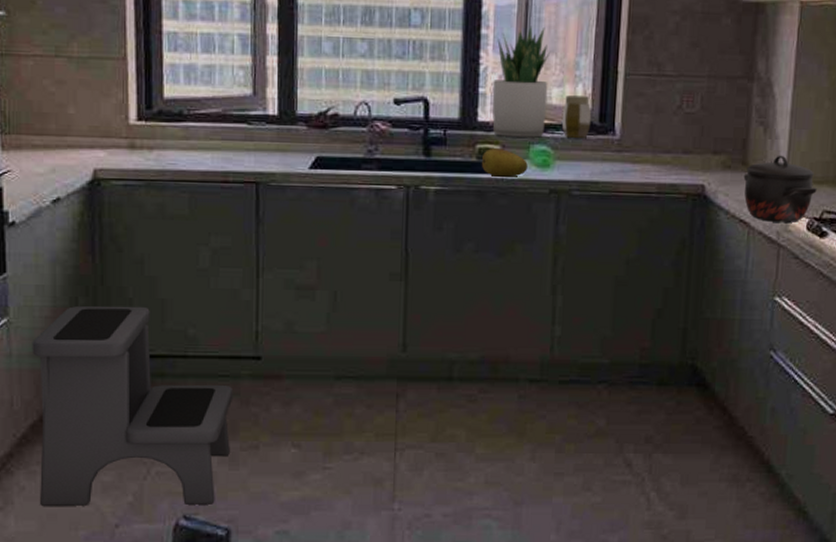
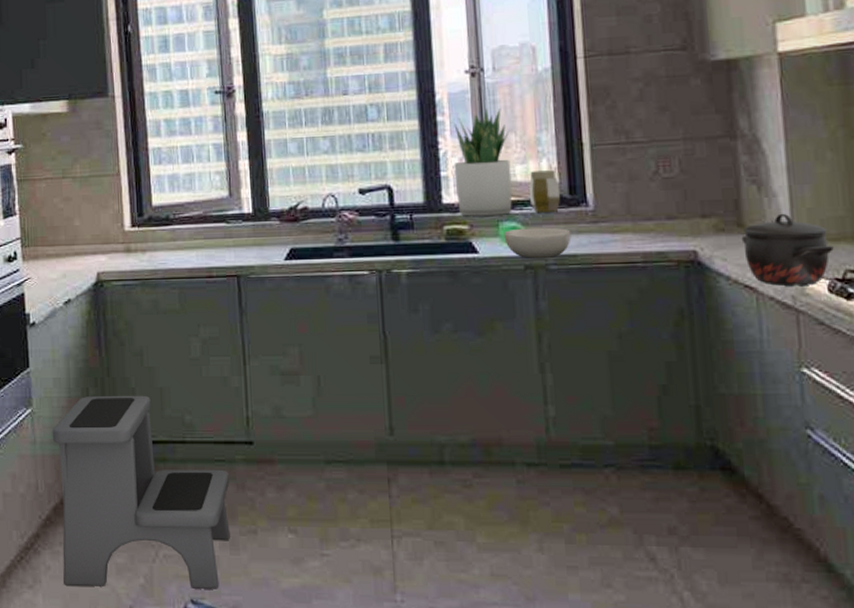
fruit: present [481,148,528,177] -> none [450,228,499,256]
bowl: none [533,152,596,185] -> present [504,227,572,260]

